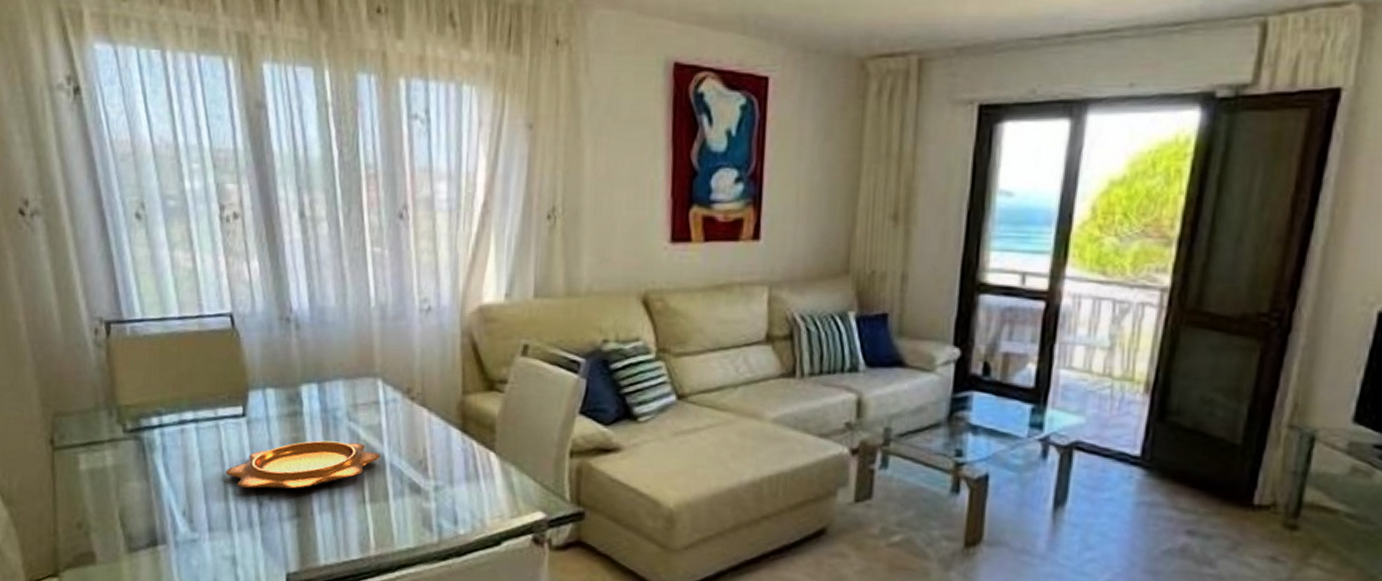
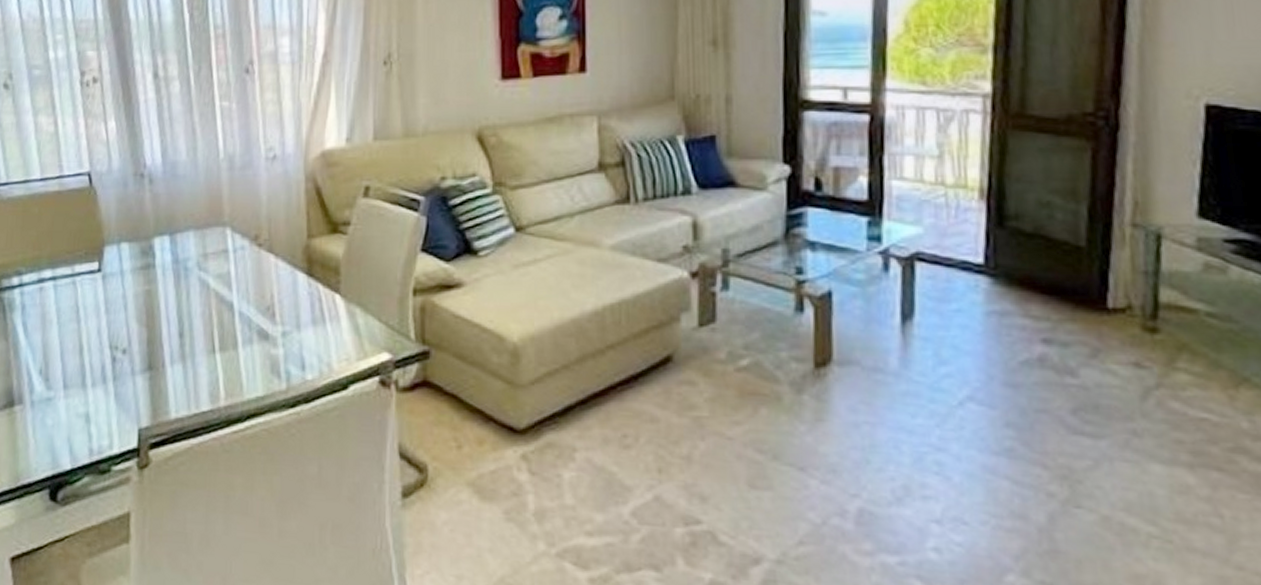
decorative bowl: present [225,440,380,490] -> none [81,291,229,343]

